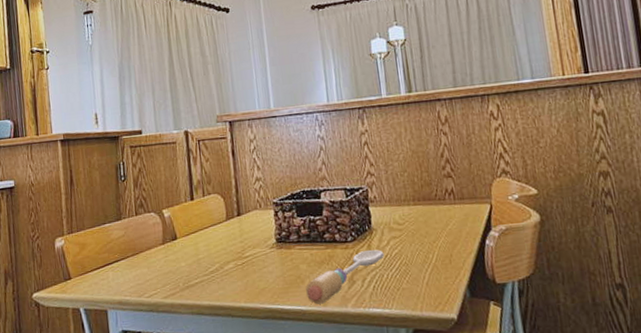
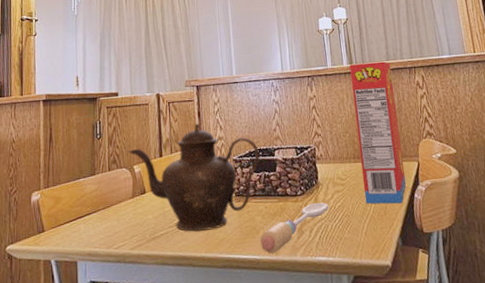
teapot: none [156,163,304,280] -> present [128,124,260,232]
cereal box: none [408,88,476,252] -> present [349,61,407,204]

